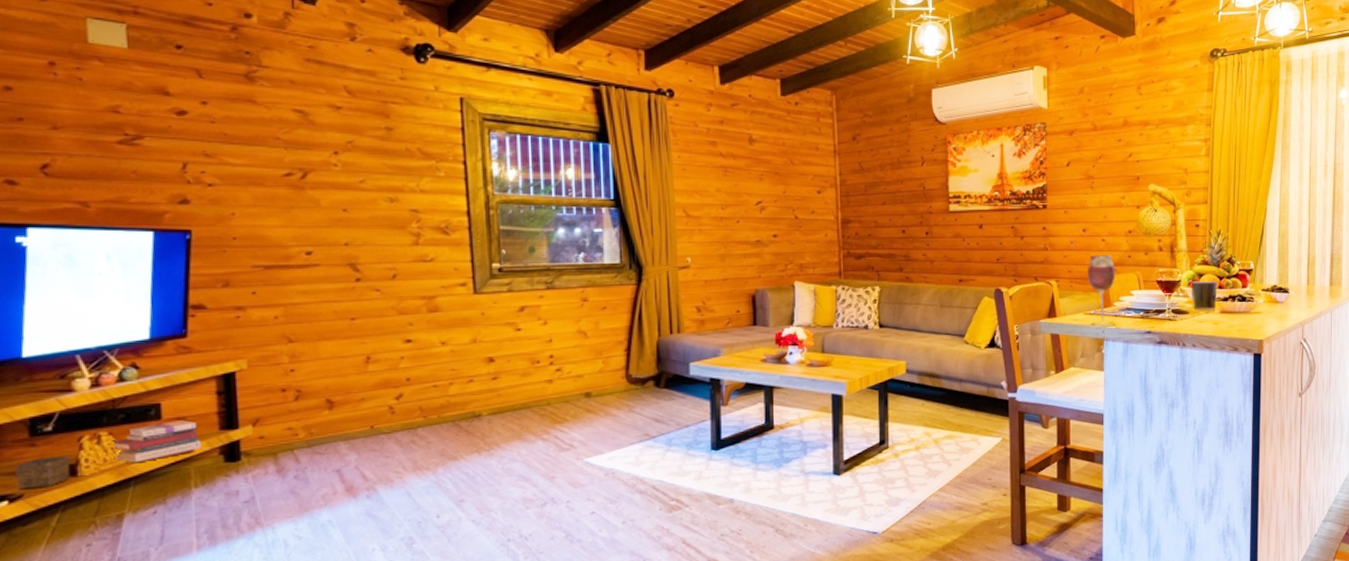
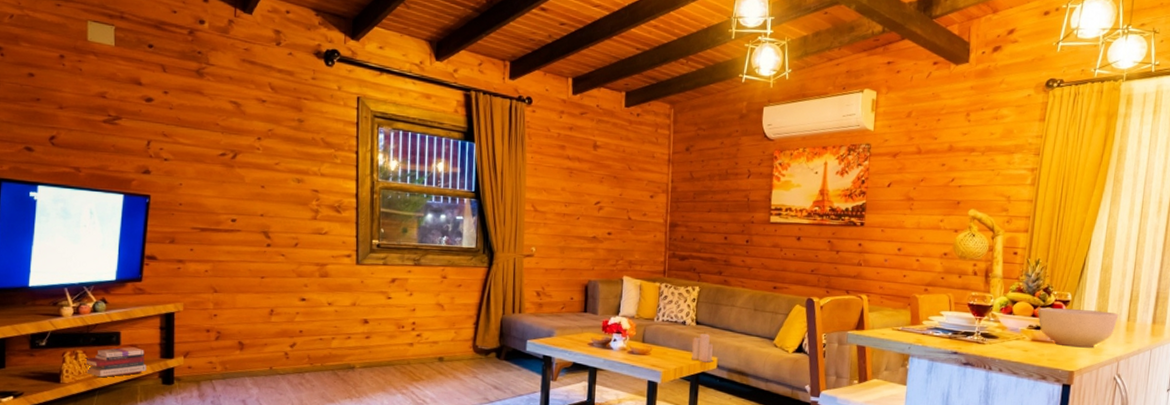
decorative box: present [15,456,71,490] -> none [19,365,56,389]
candle: none [877,334,901,368] -> present [692,331,713,363]
wineglass: present [1088,255,1116,328] -> none [897,274,928,345]
mug: present [1191,281,1217,312] -> none [1003,307,1031,339]
bowl: none [1224,277,1299,316] -> present [1038,307,1119,348]

